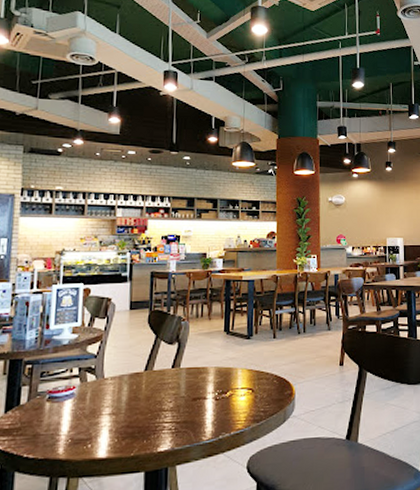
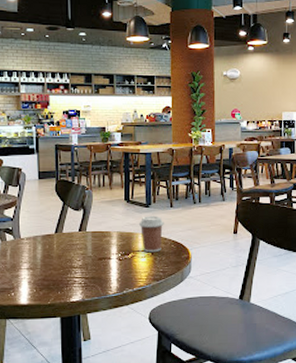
coffee cup: none [239,348,266,390] -> present [139,216,164,253]

